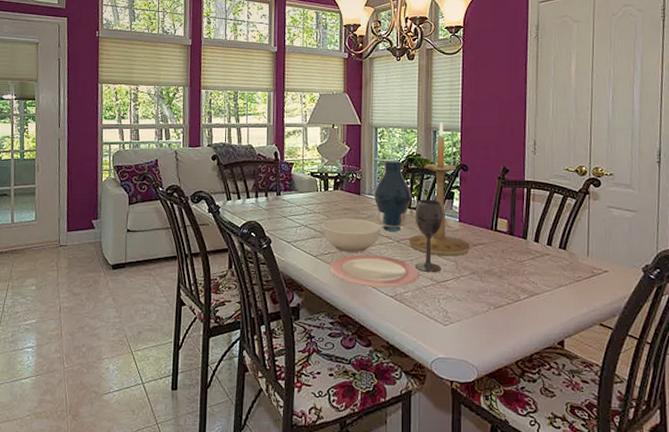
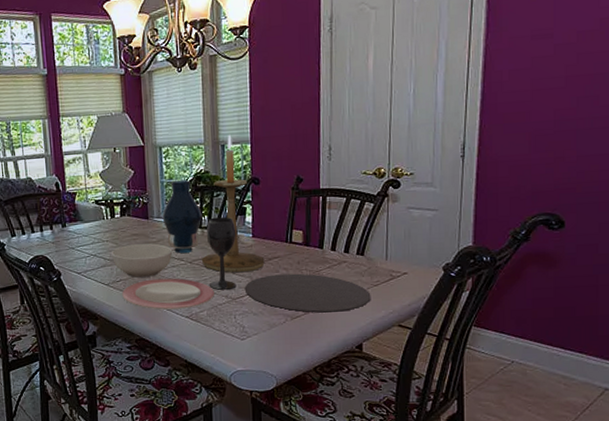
placemat: none [449,261,572,305] -> present [244,273,370,313]

